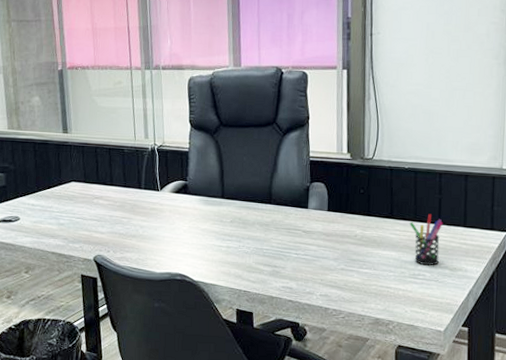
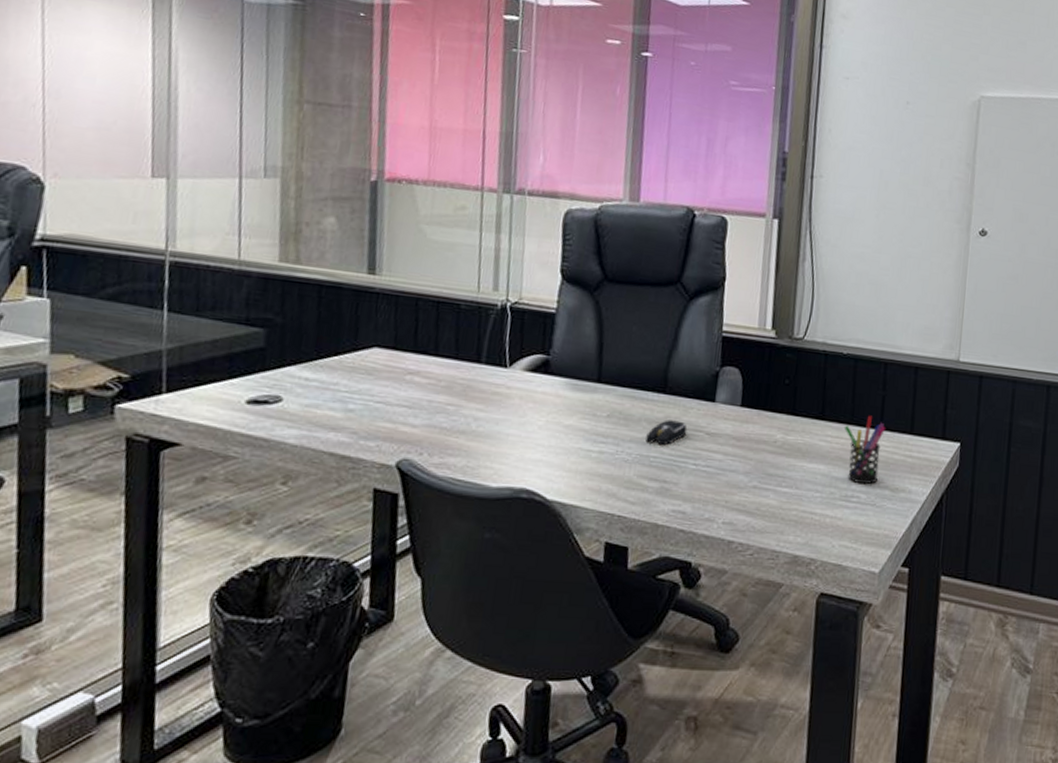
computer mouse: none [259,223,289,241] -> present [646,420,687,446]

